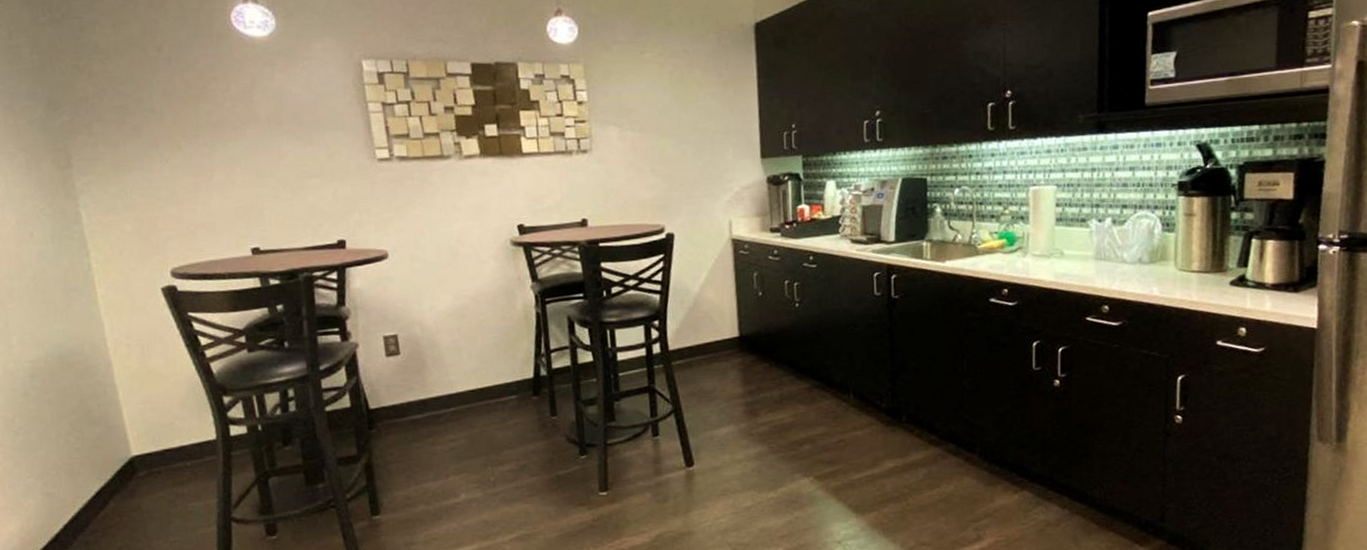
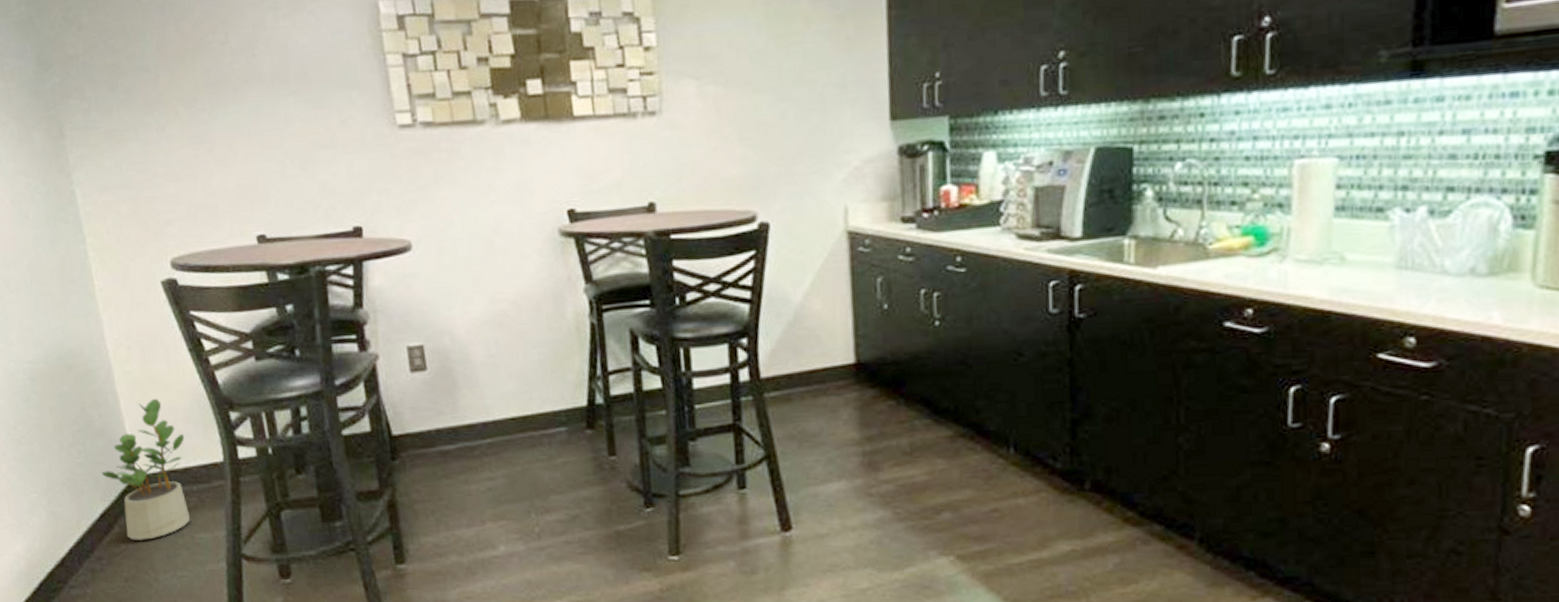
potted plant: none [98,388,183,513] -> present [101,398,190,540]

